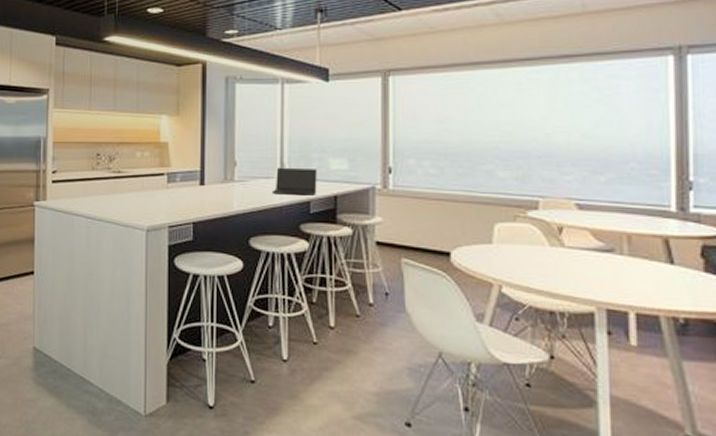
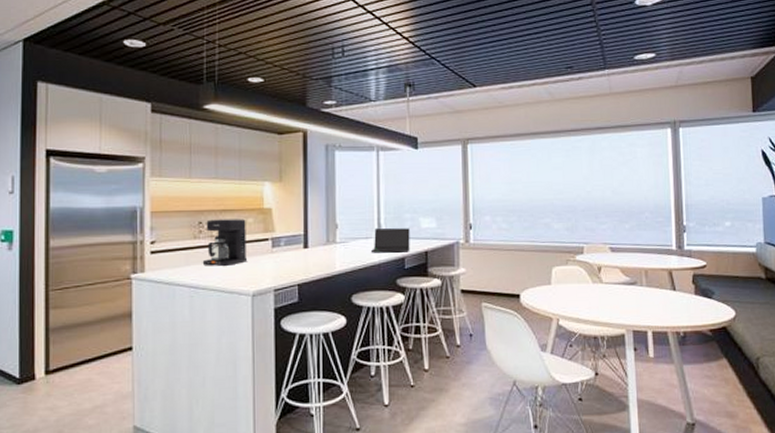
coffee maker: none [99,152,143,199] -> present [202,219,248,266]

